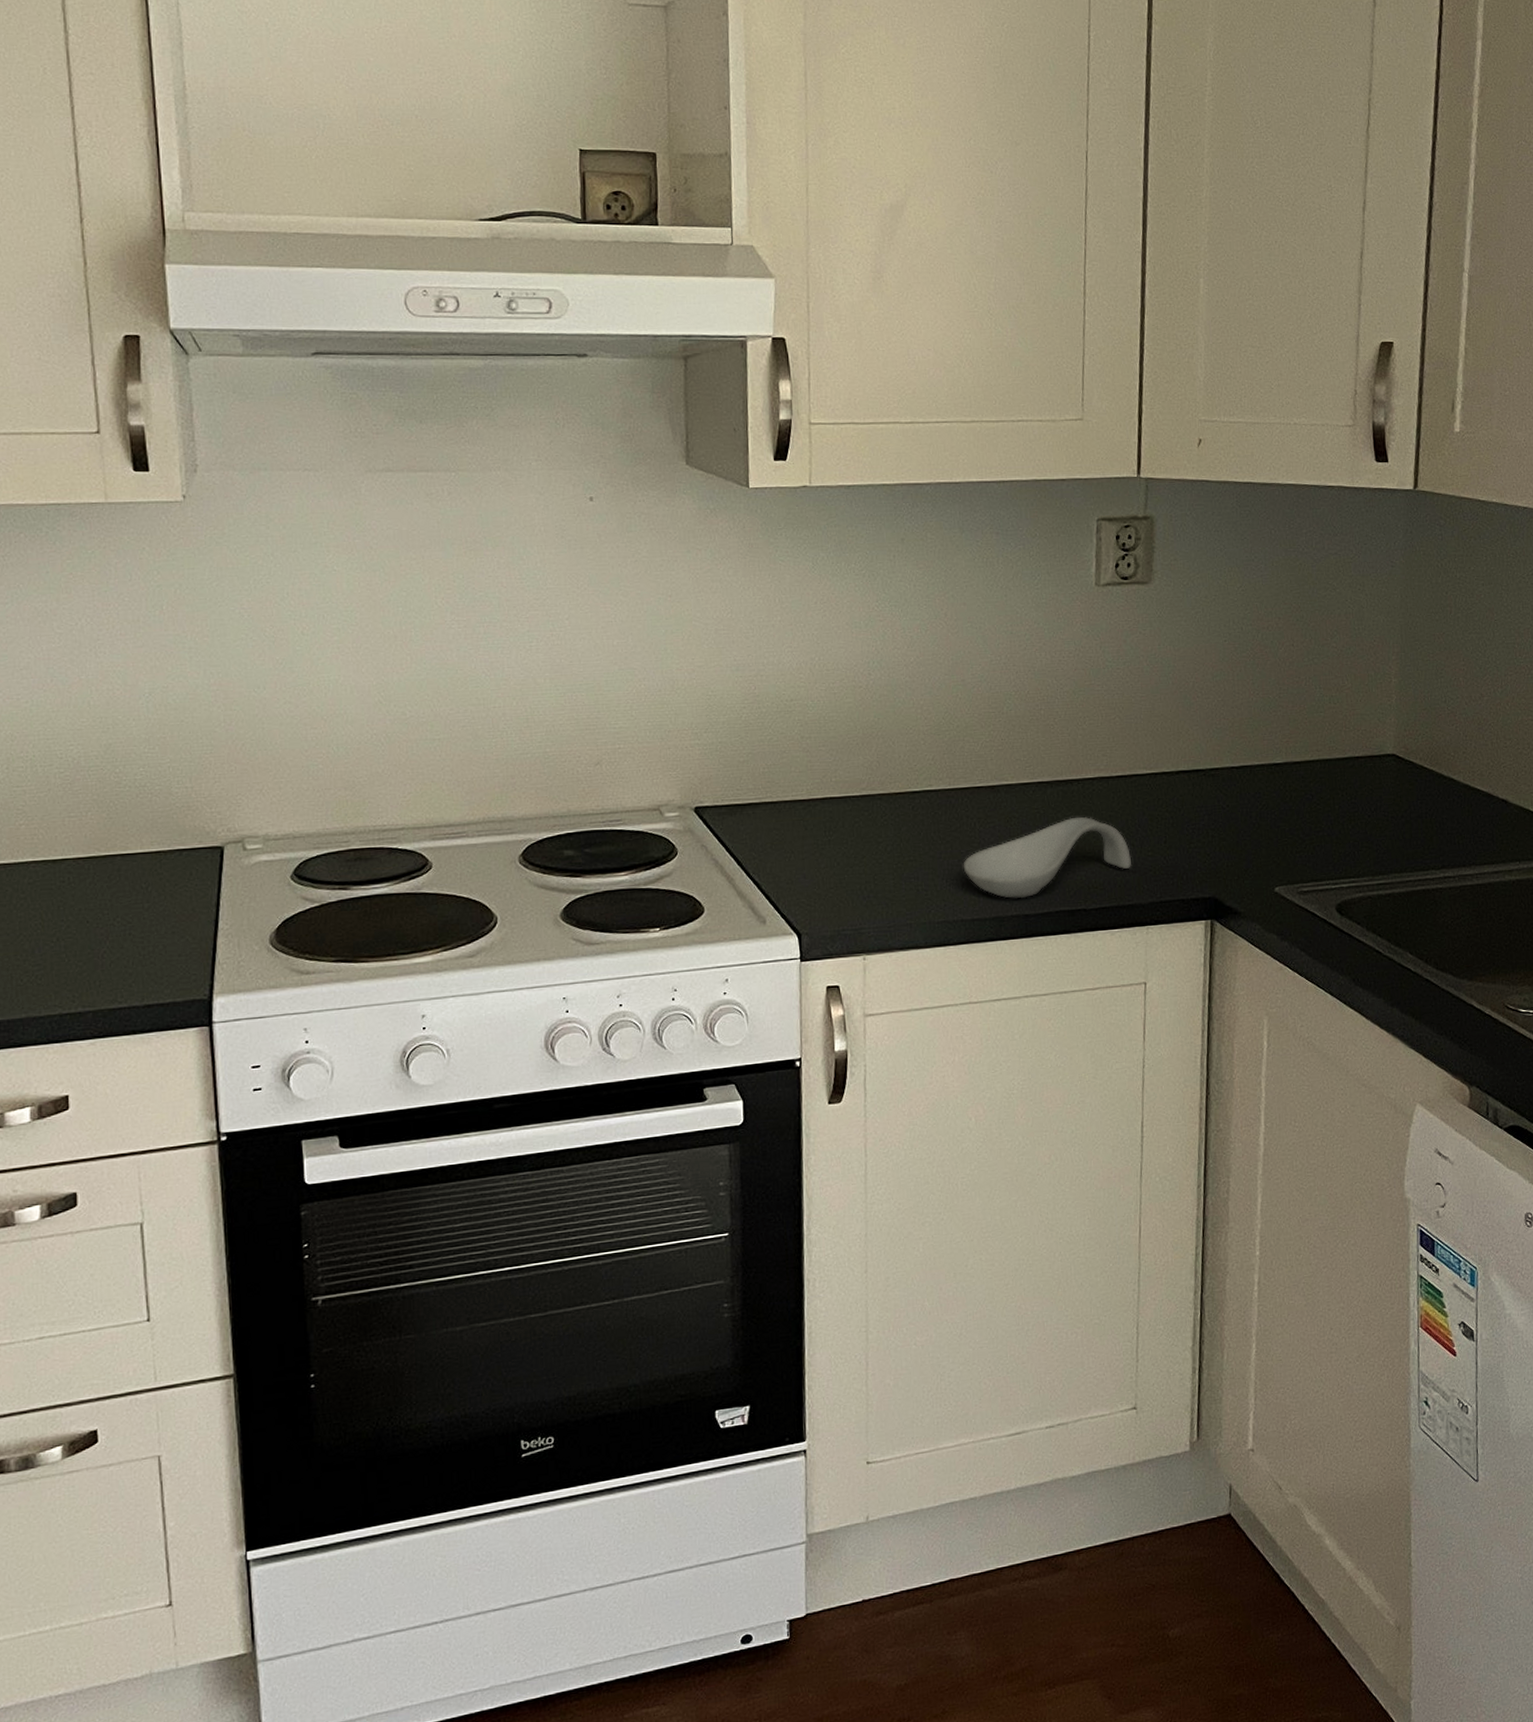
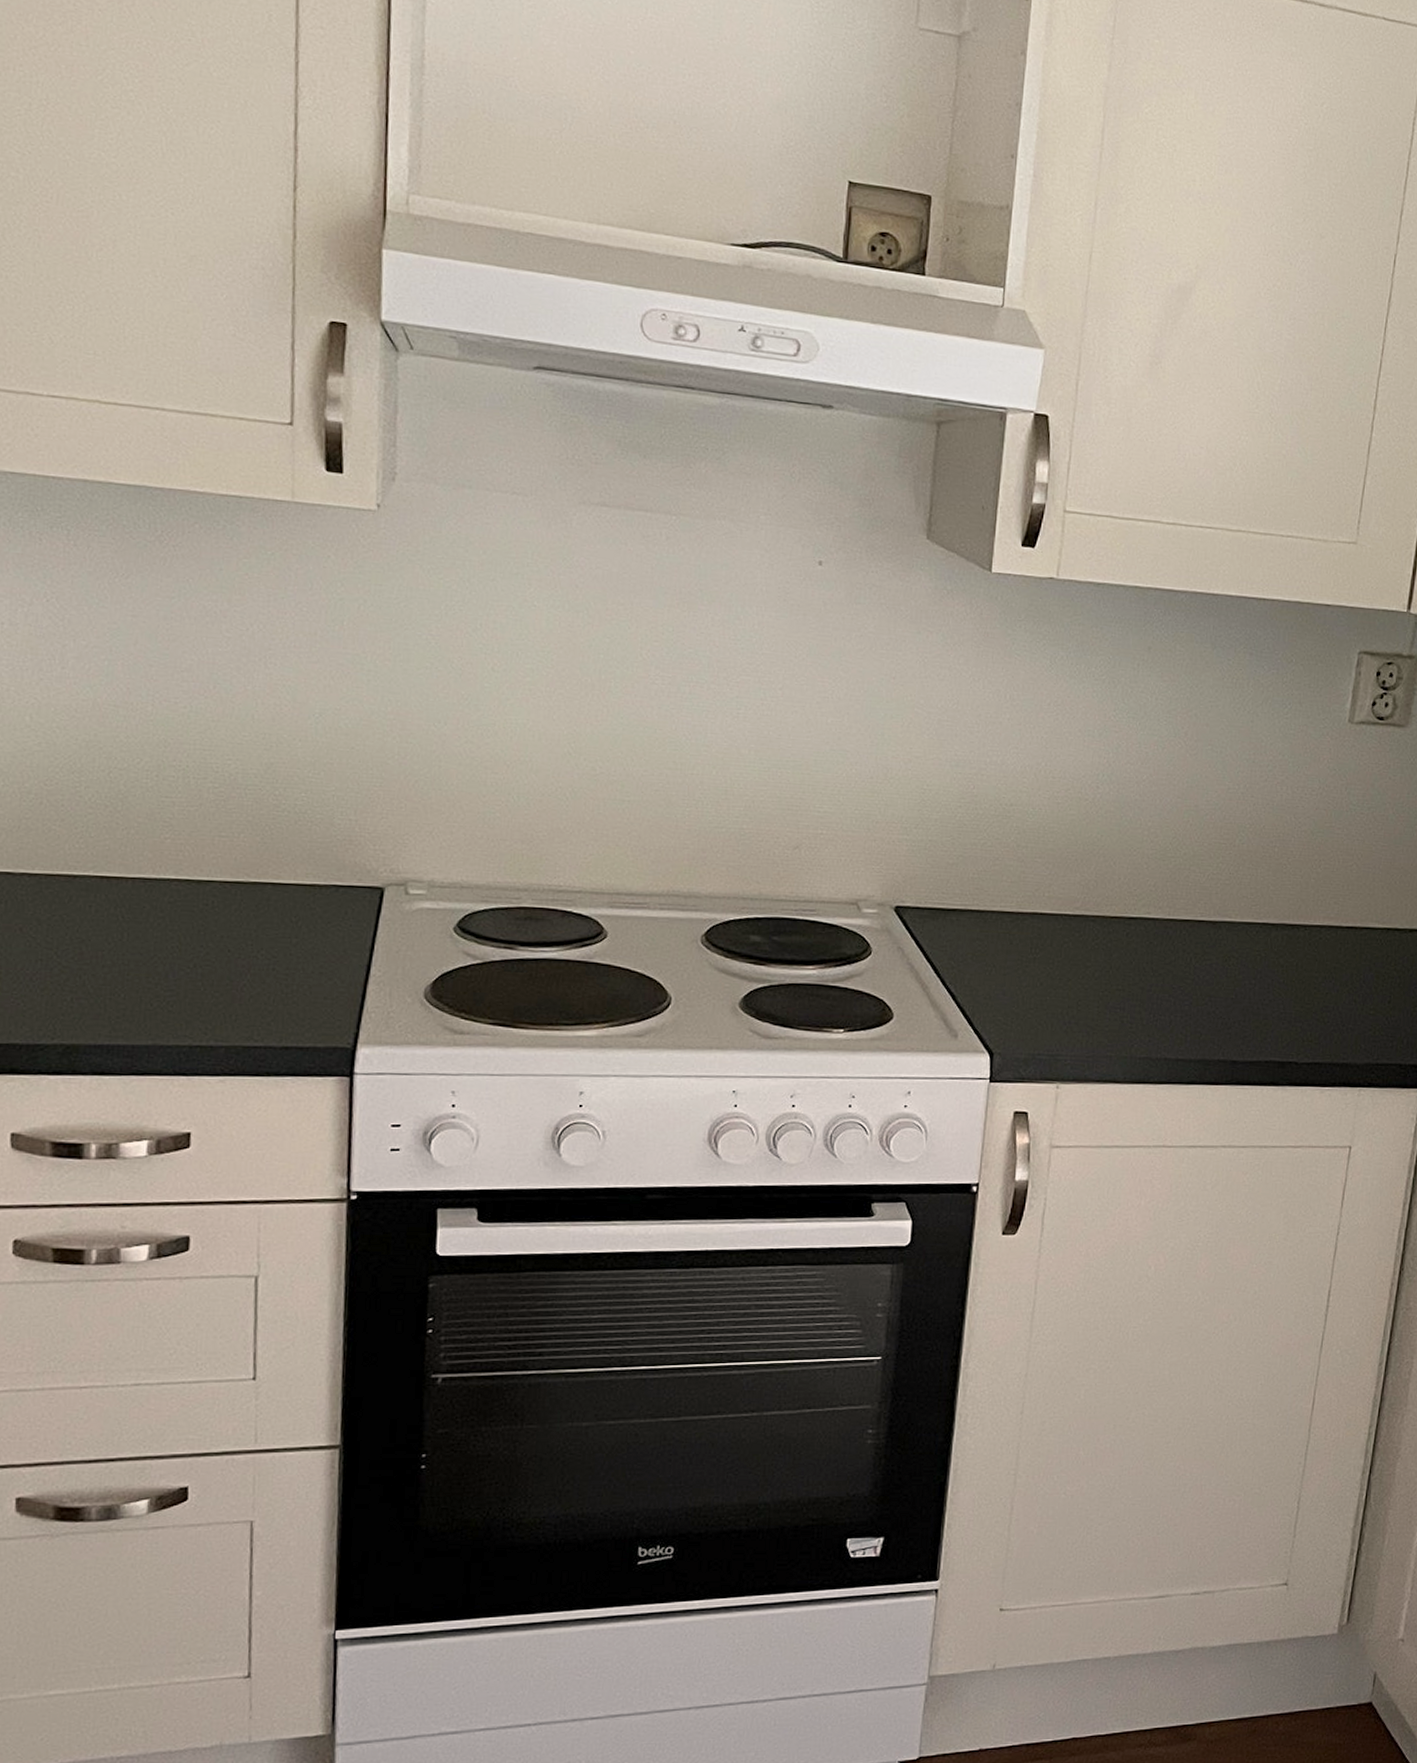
spoon rest: present [963,816,1131,898] -> none [1173,964,1351,1043]

